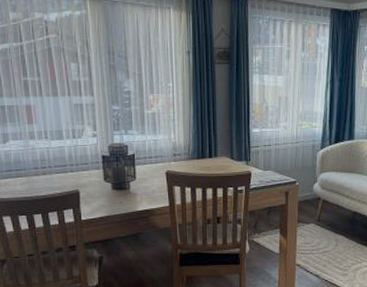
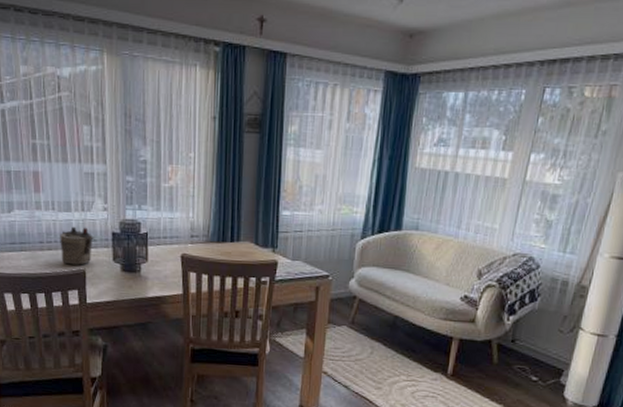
teapot: none [53,152,87,187] -> present [60,226,95,265]

